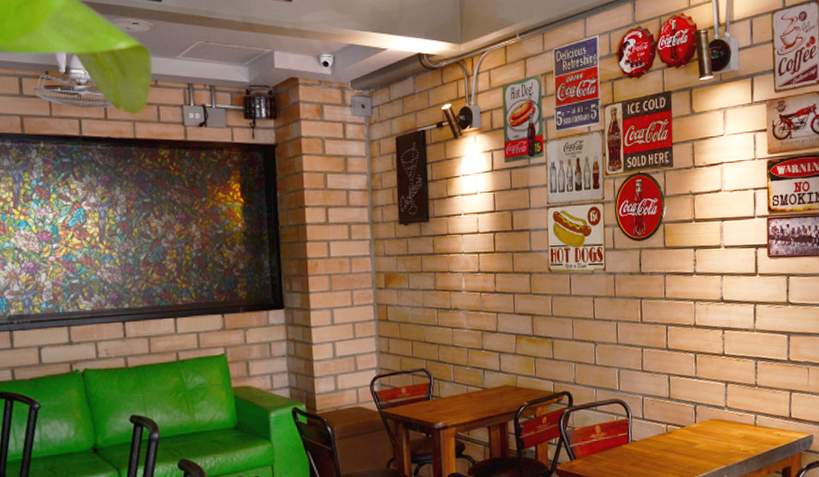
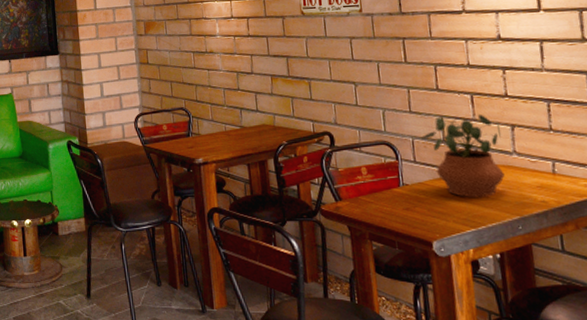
potted plant: none [650,372,717,451] -> present [421,114,505,198]

